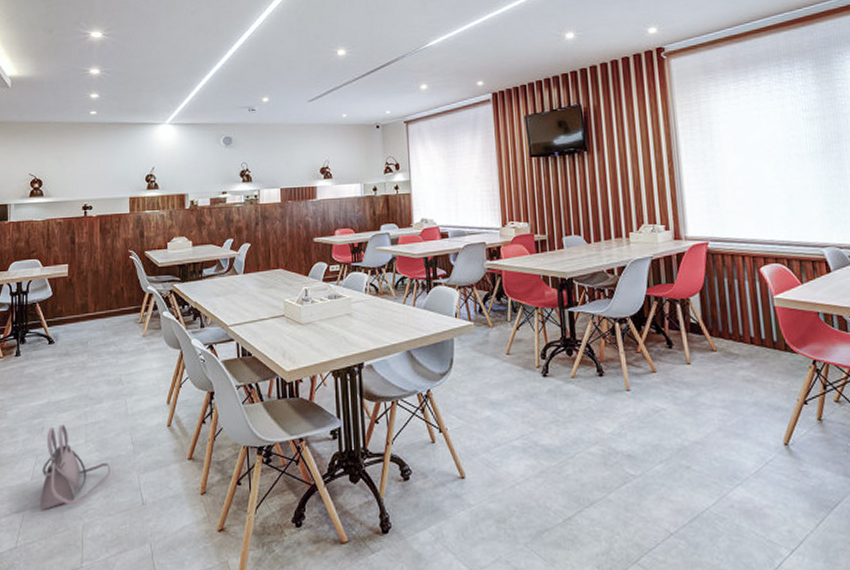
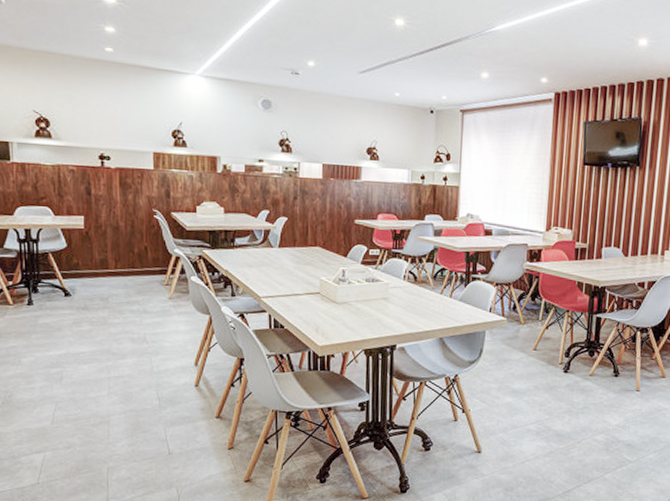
handbag: present [39,424,111,511] -> none [61,375,136,453]

